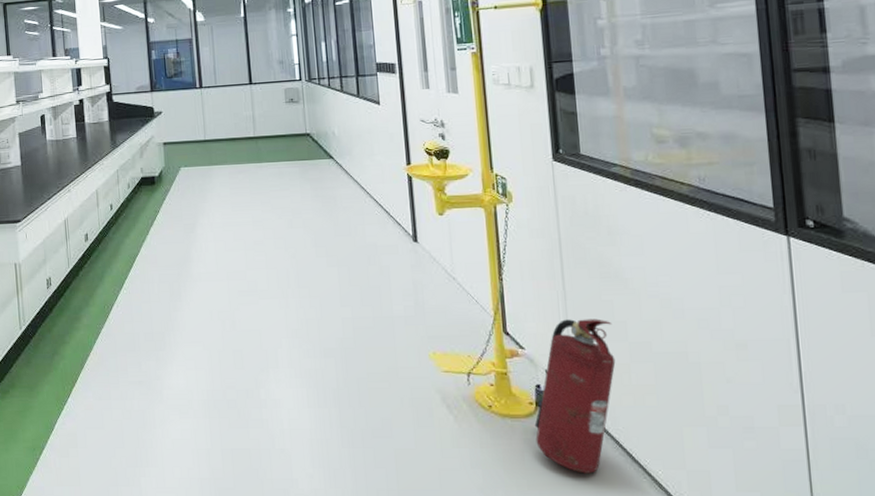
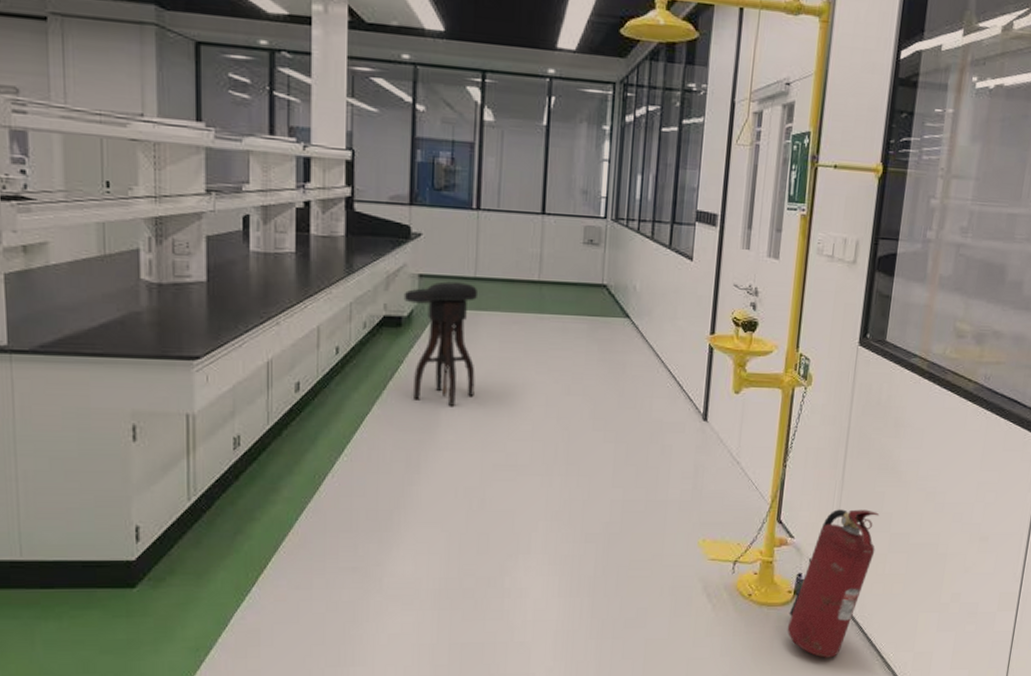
stool: none [154,145,216,244] -> present [403,281,477,406]

